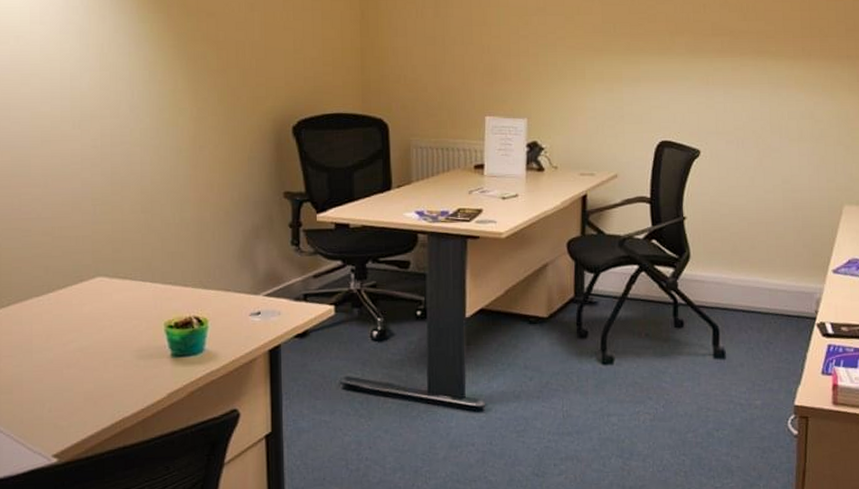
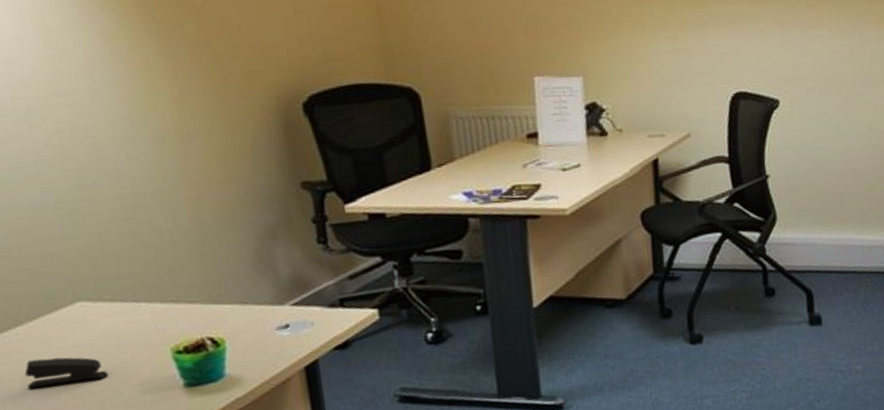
stapler: none [50,321,113,345] -> present [24,357,108,389]

